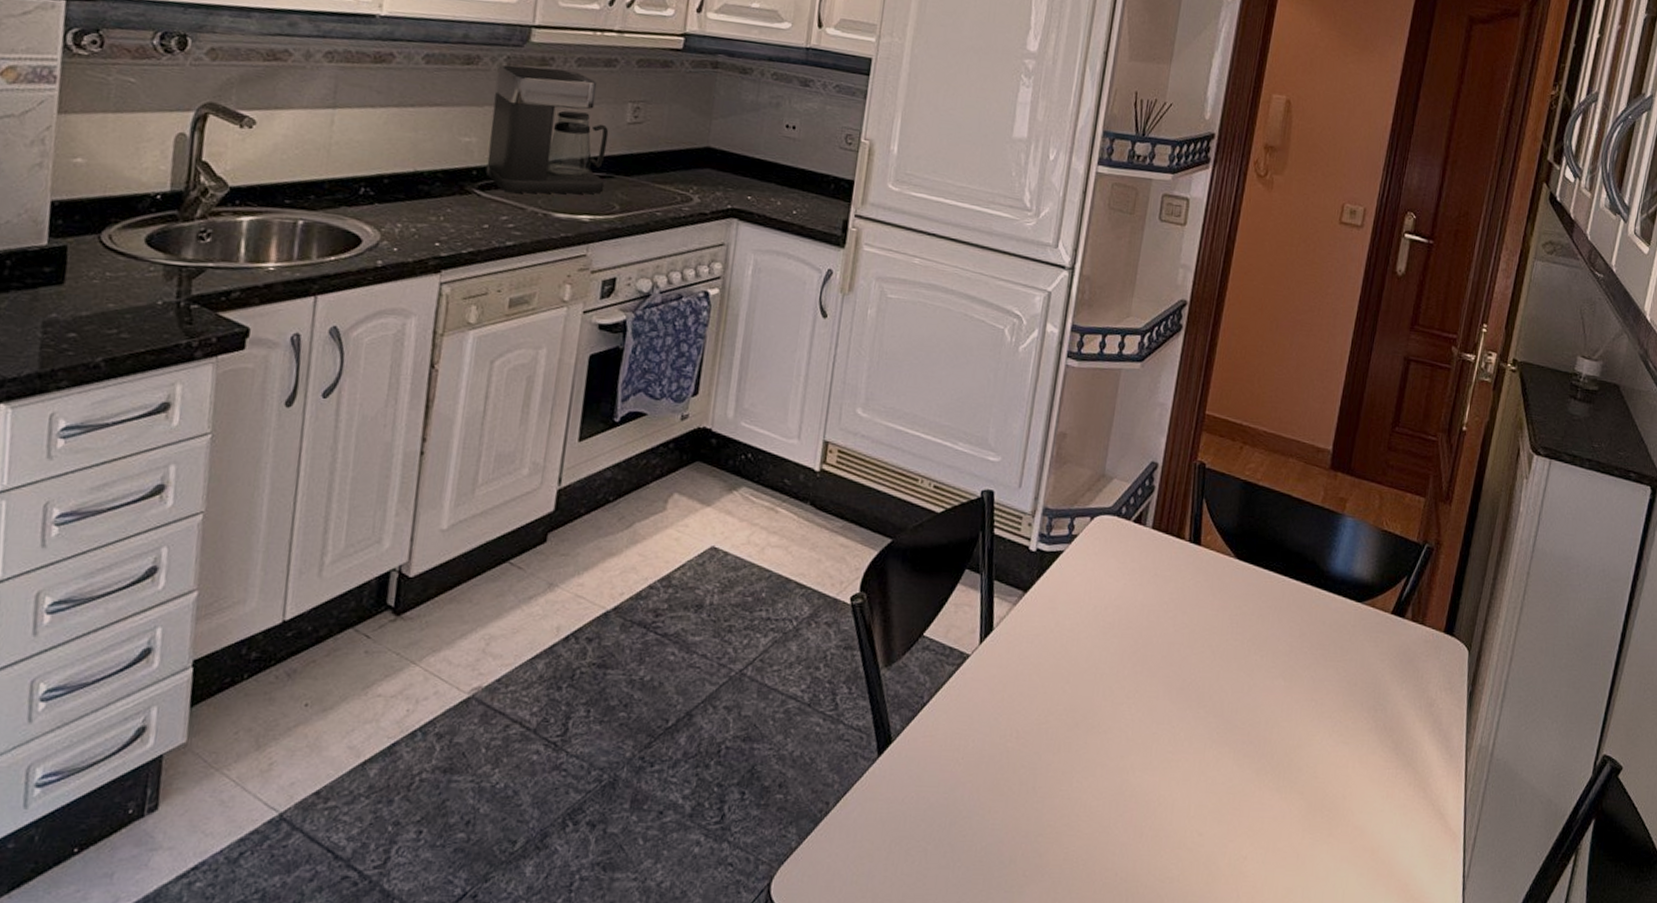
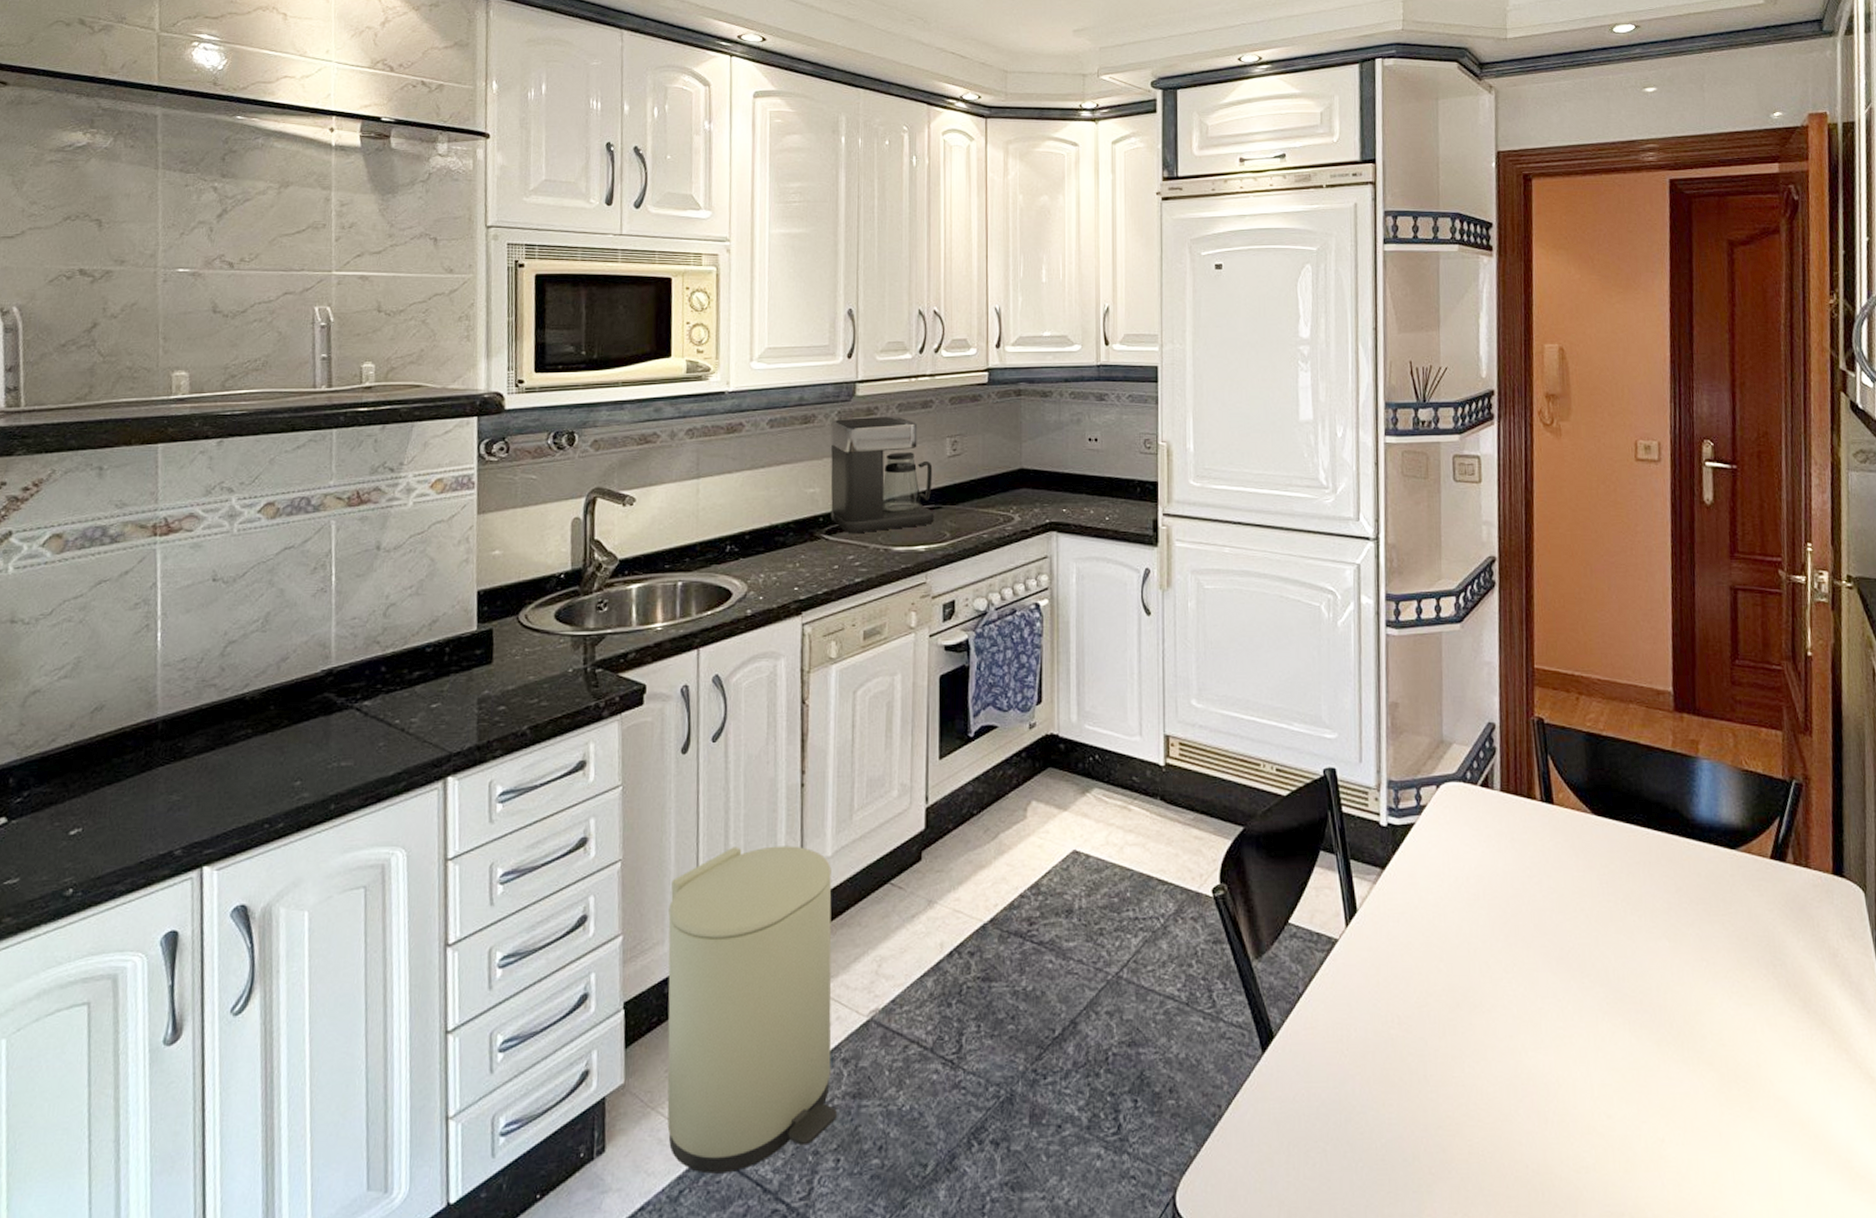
pedal bin: none [232,510,445,838] -> present [667,846,837,1174]

